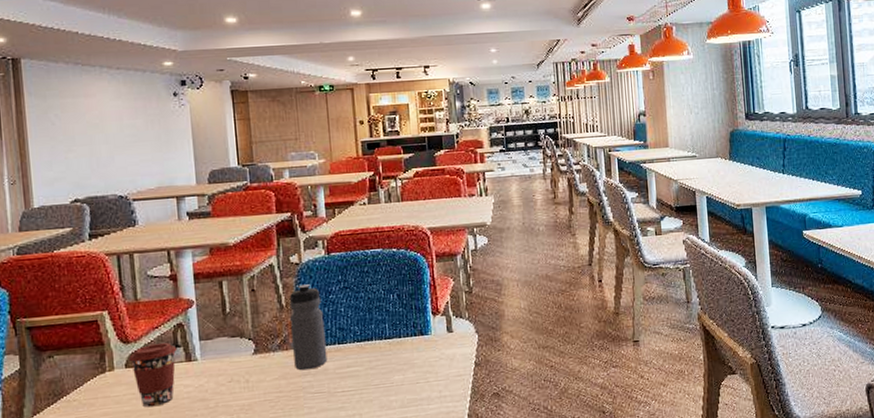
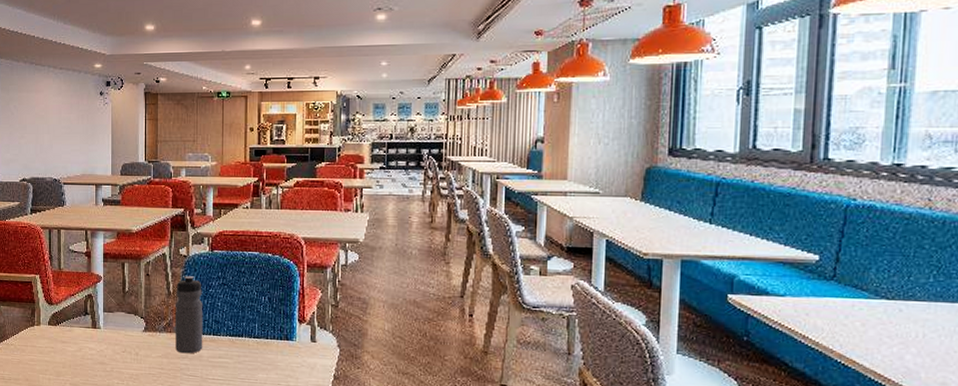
coffee cup: present [129,342,177,408] -> none [51,308,86,362]

